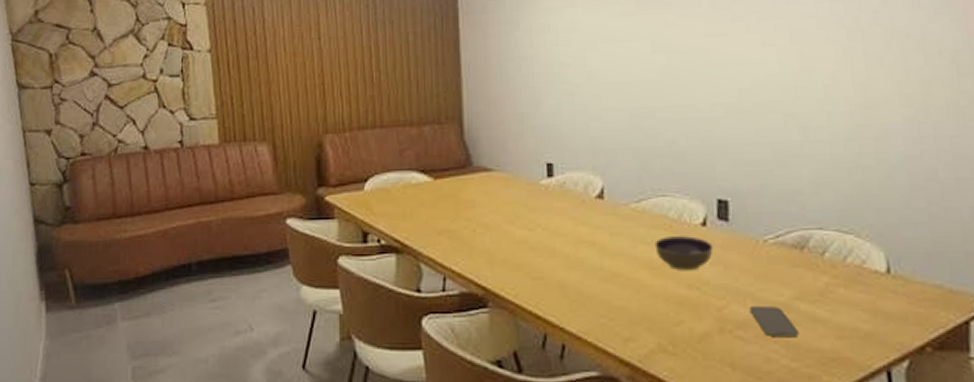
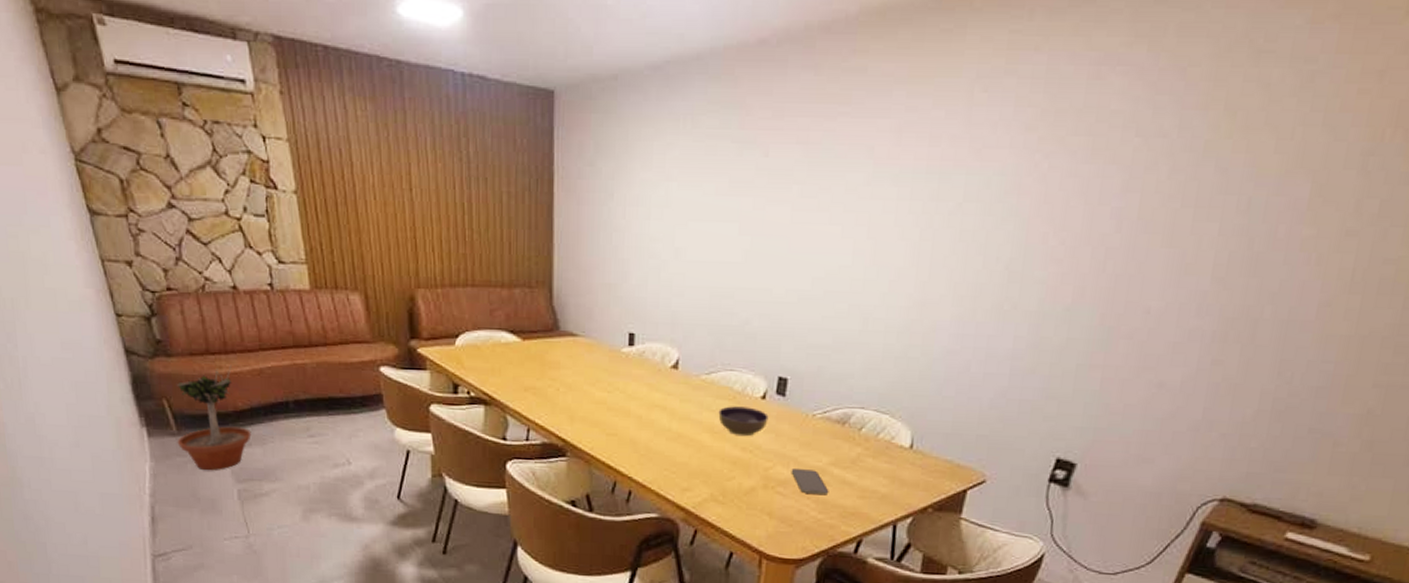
potted tree: none [74,227,151,346] -> present [176,365,252,470]

